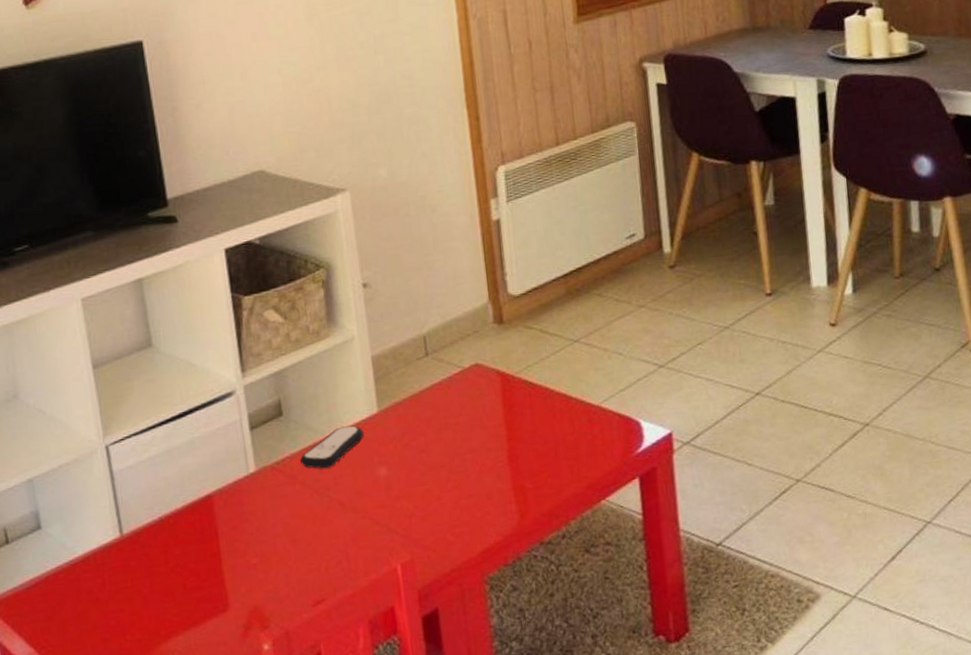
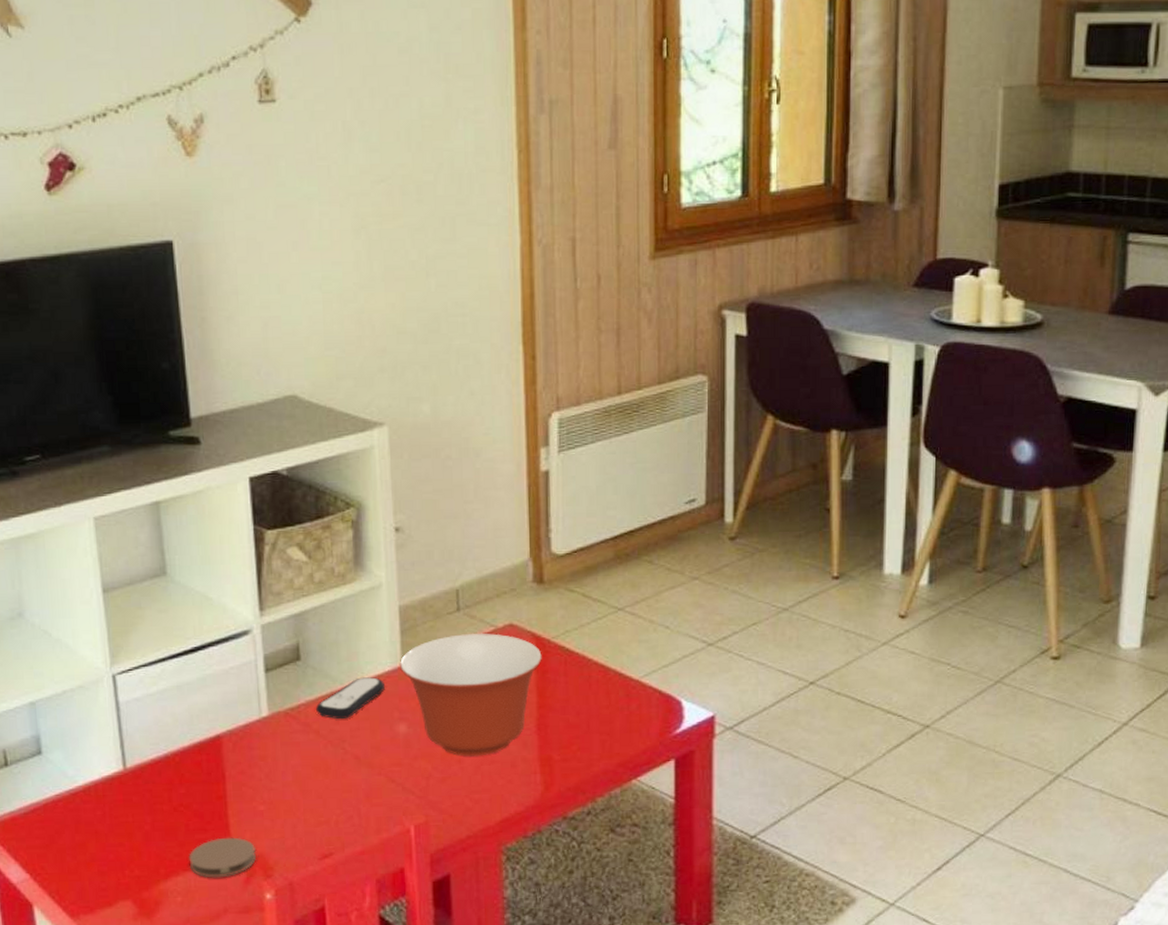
coaster: none [187,591,252,635] -> present [189,837,256,878]
mixing bowl: none [375,374,508,493] -> present [399,633,542,757]

